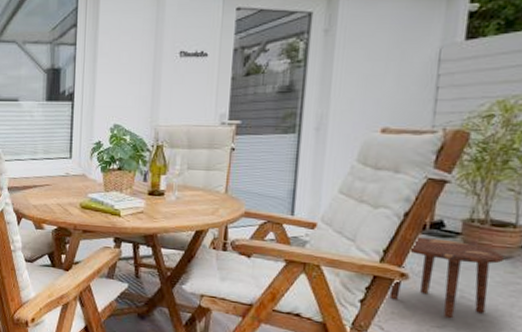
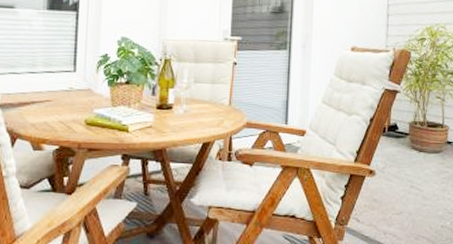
side table: present [389,237,505,319] -> none [362,139,438,206]

